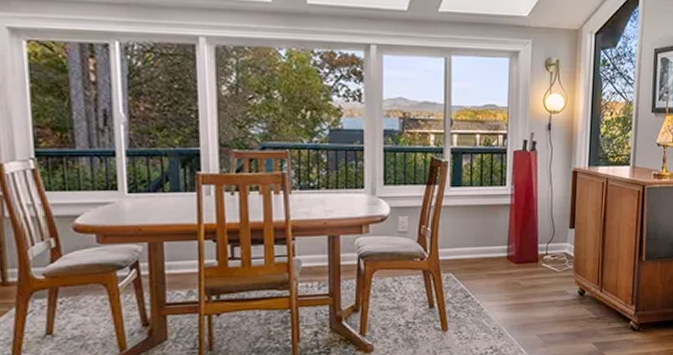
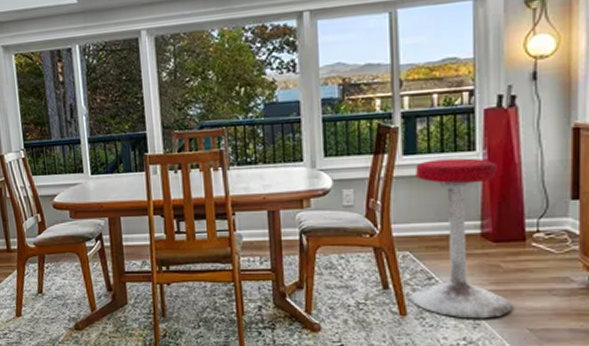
stool: none [451,191,527,330] -> present [411,158,513,319]

